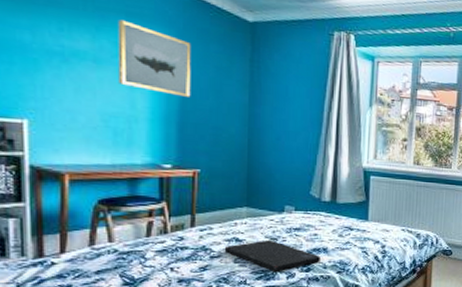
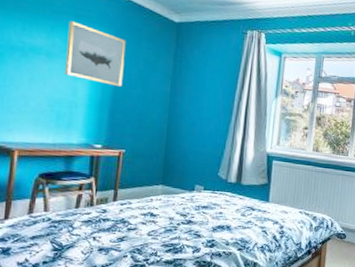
smartphone: present [224,240,320,271] -> none [140,215,224,246]

